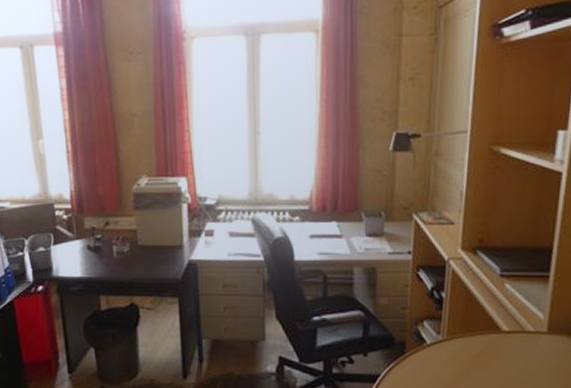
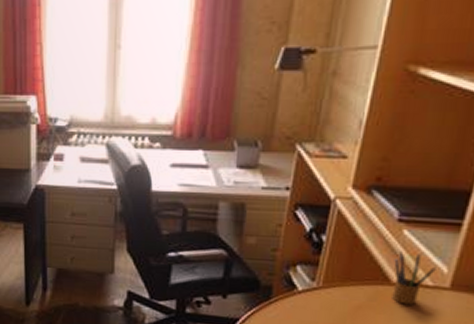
pencil box: none [501,303,535,350] -> present [392,251,436,305]

